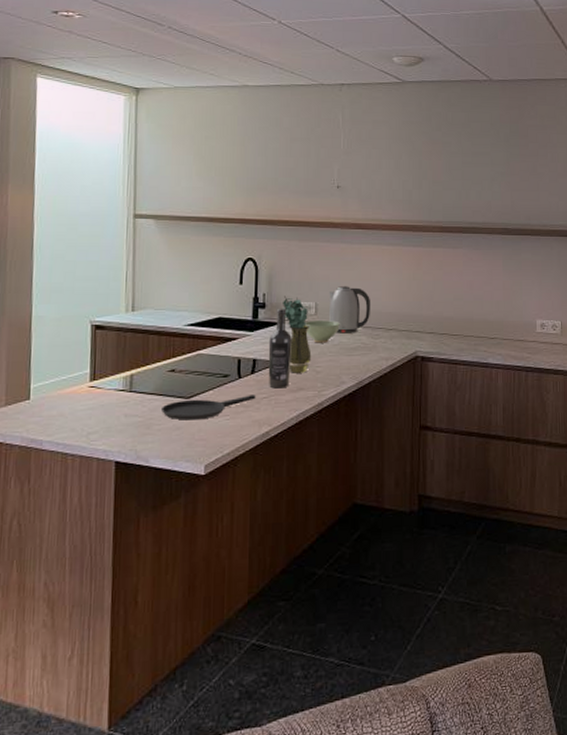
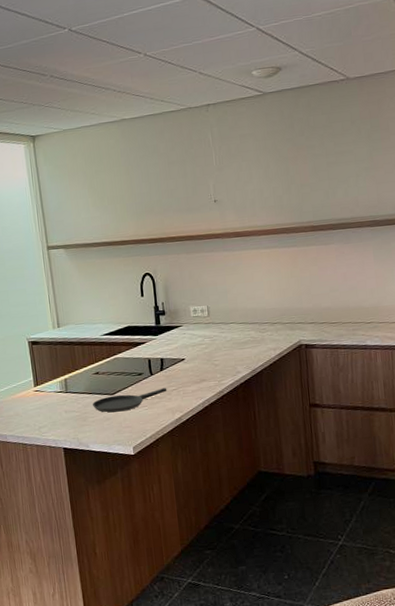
wine bottle: present [268,308,292,389] -> none [171,313,194,382]
vase: present [283,296,312,373] -> none [179,303,210,368]
bowl: present [304,320,340,343] -> none [200,320,231,341]
kettle: present [328,286,370,334] -> none [218,289,256,331]

